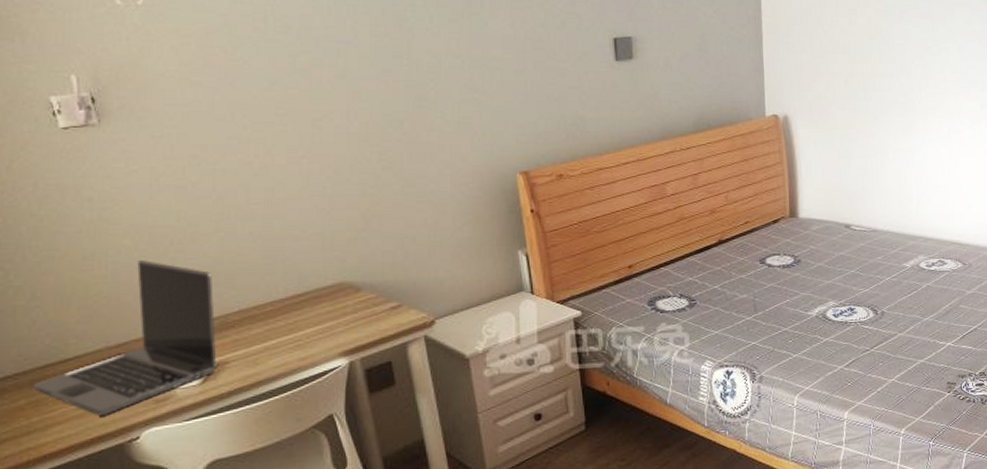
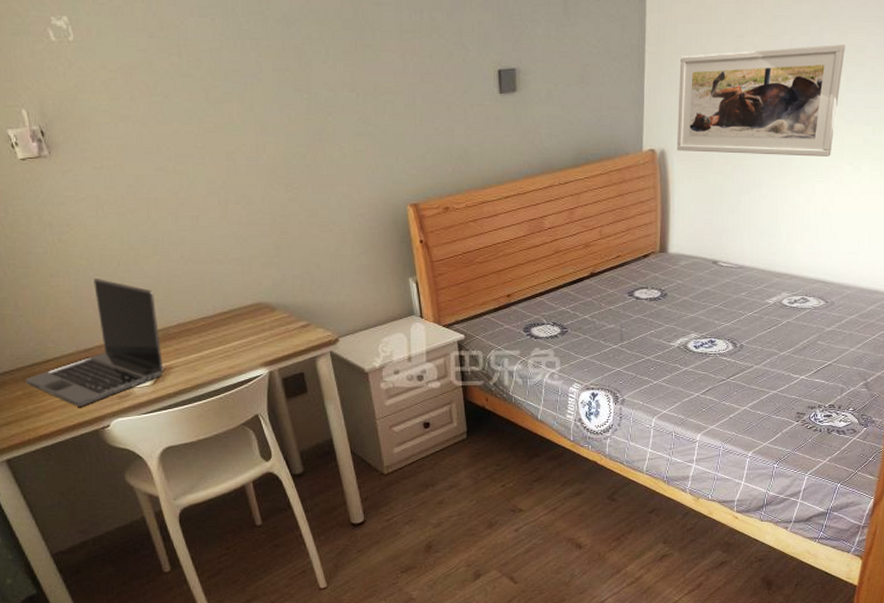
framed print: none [797,17,954,121] -> present [677,44,845,157]

